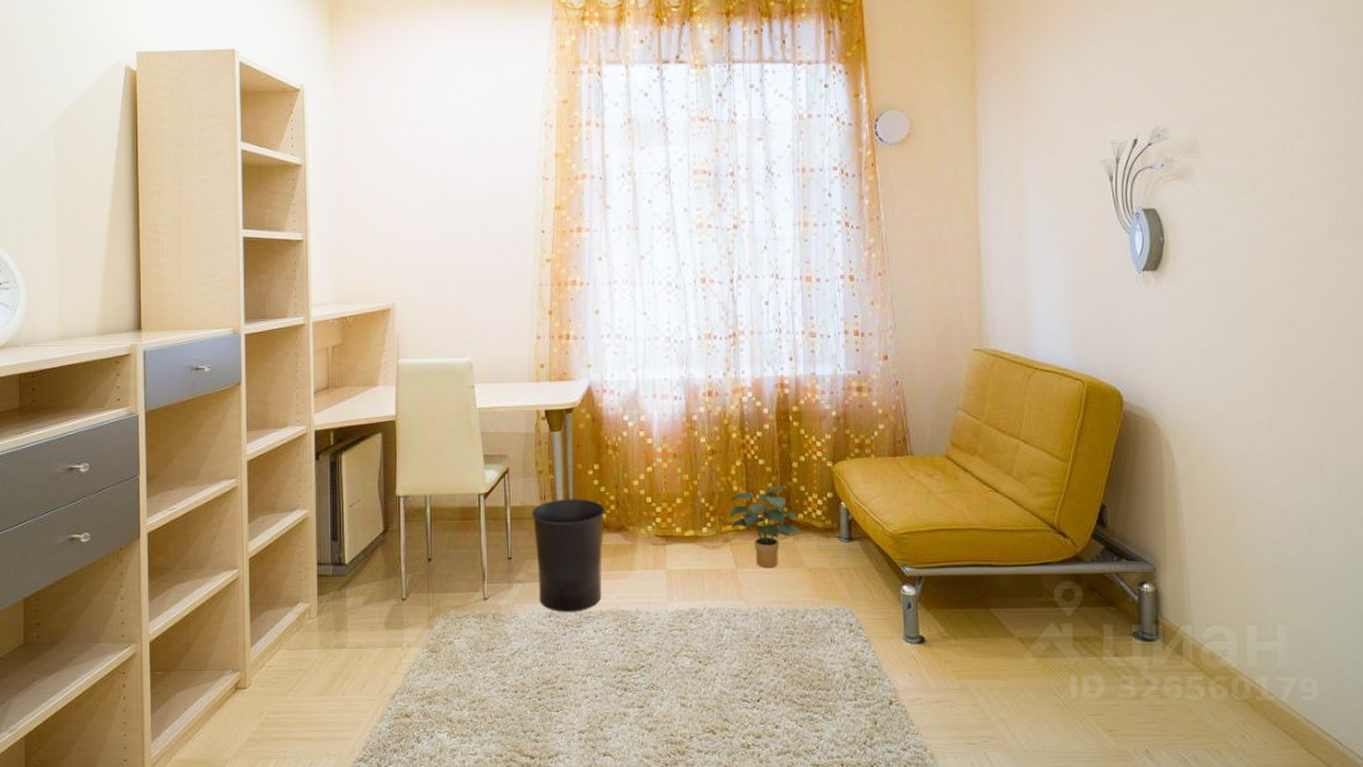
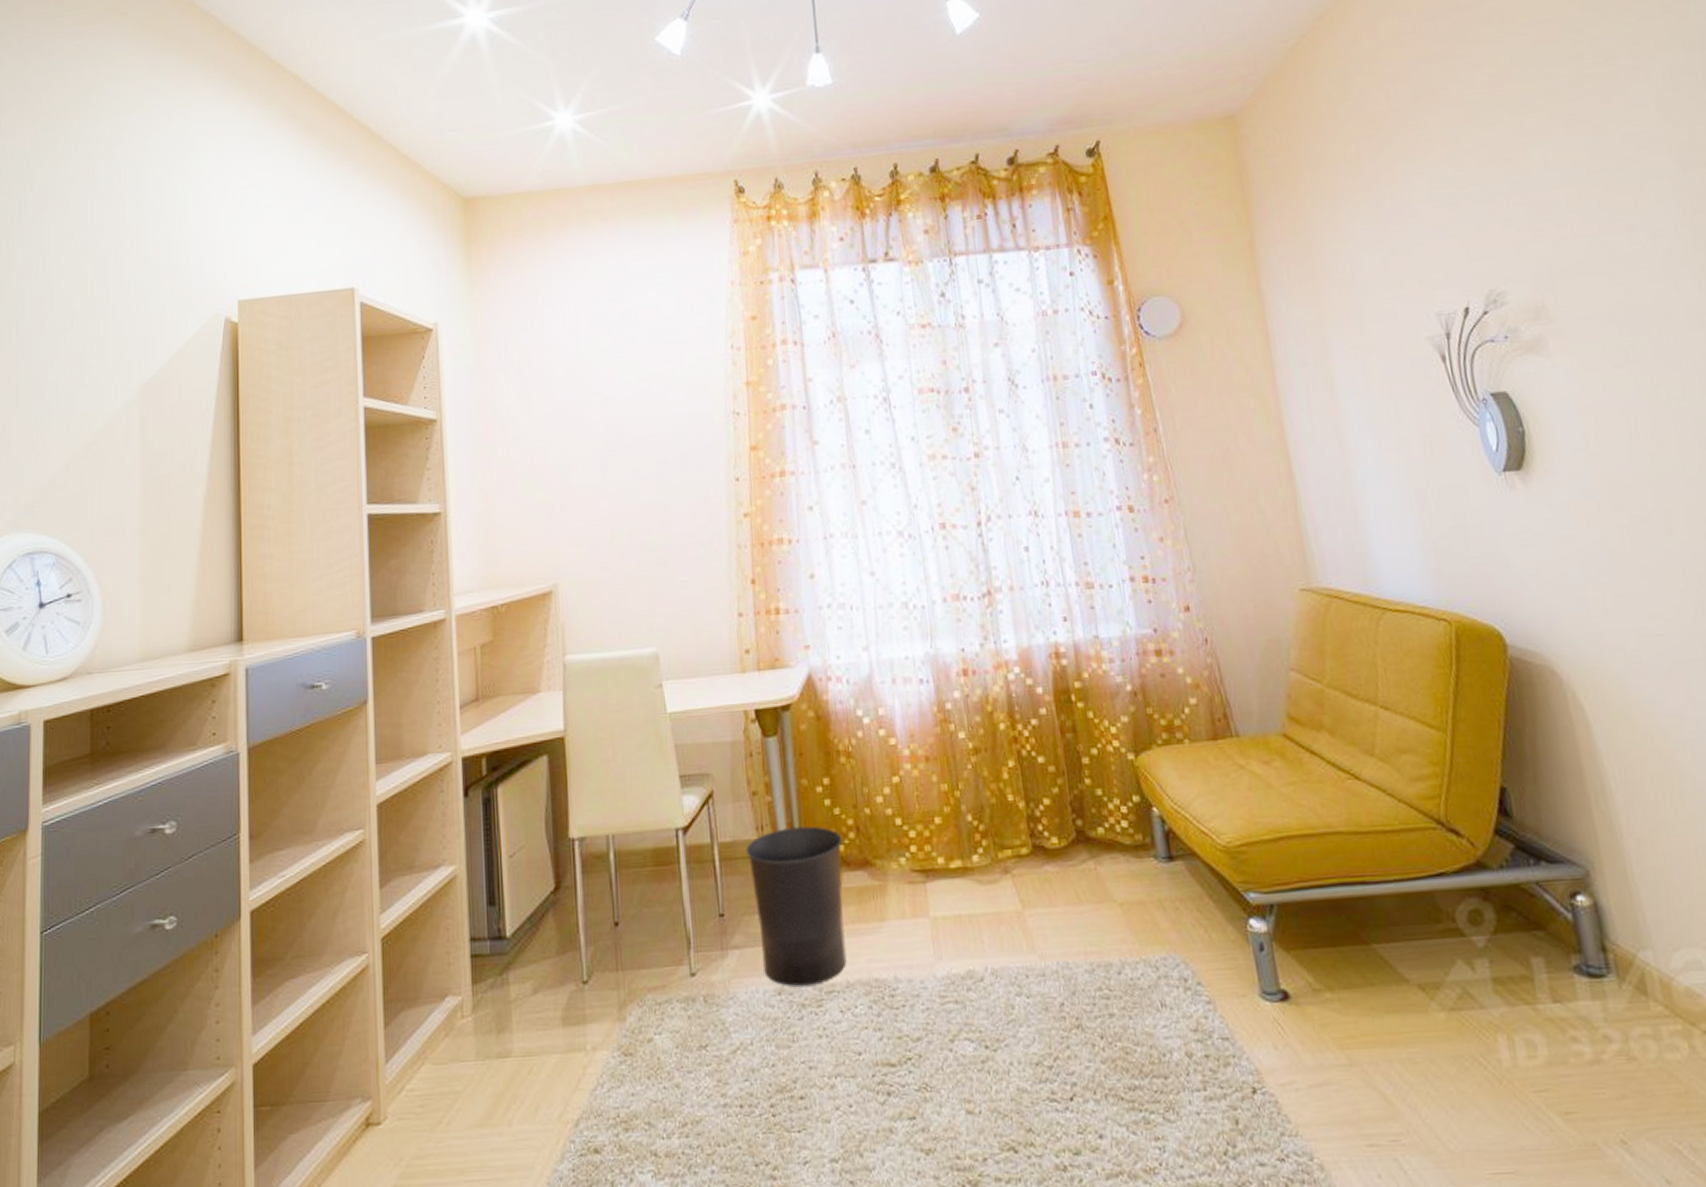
potted plant: present [729,486,804,568] -> none [1006,790,1107,907]

